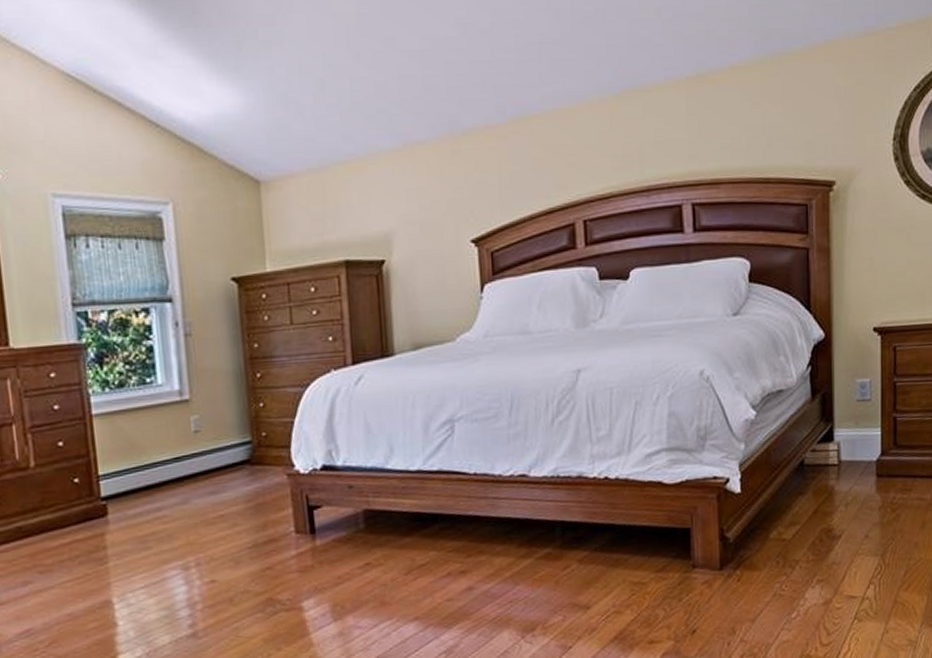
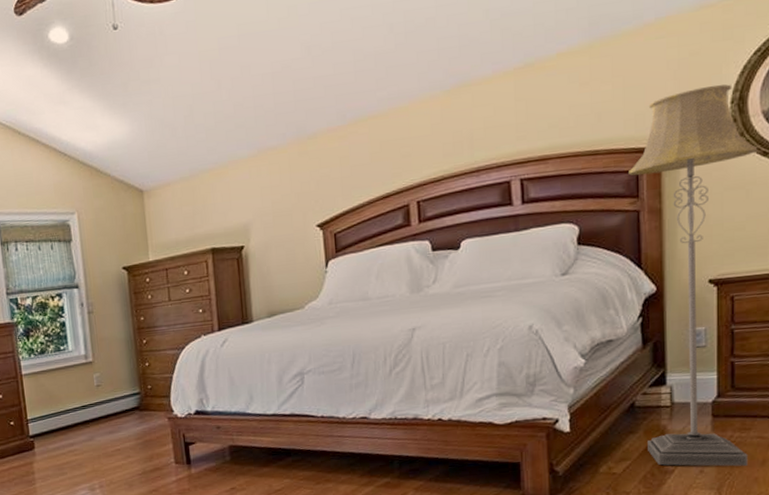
floor lamp: none [799,118,917,531] -> present [629,84,758,467]

